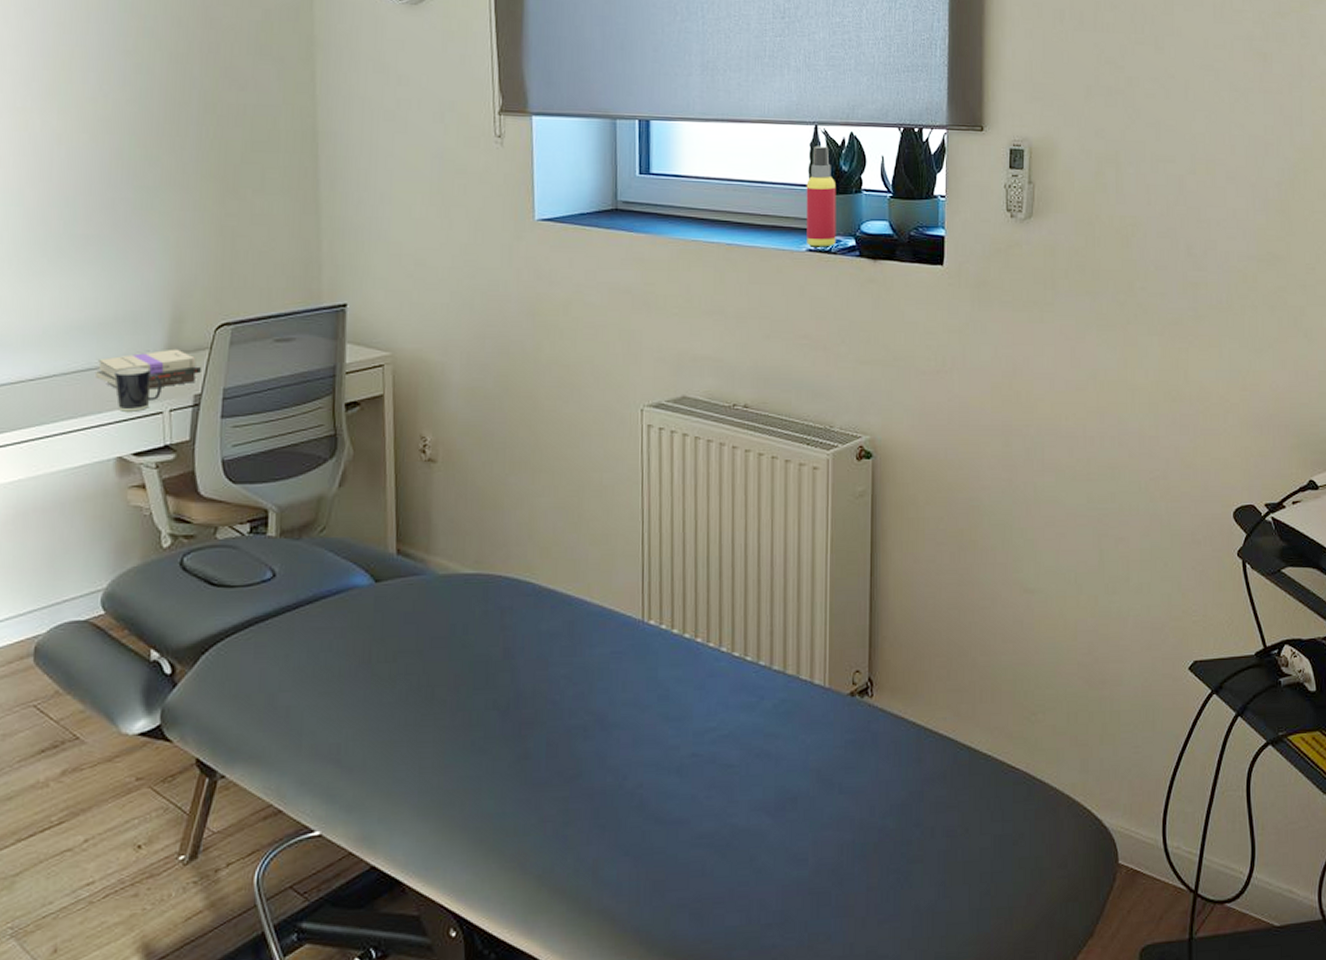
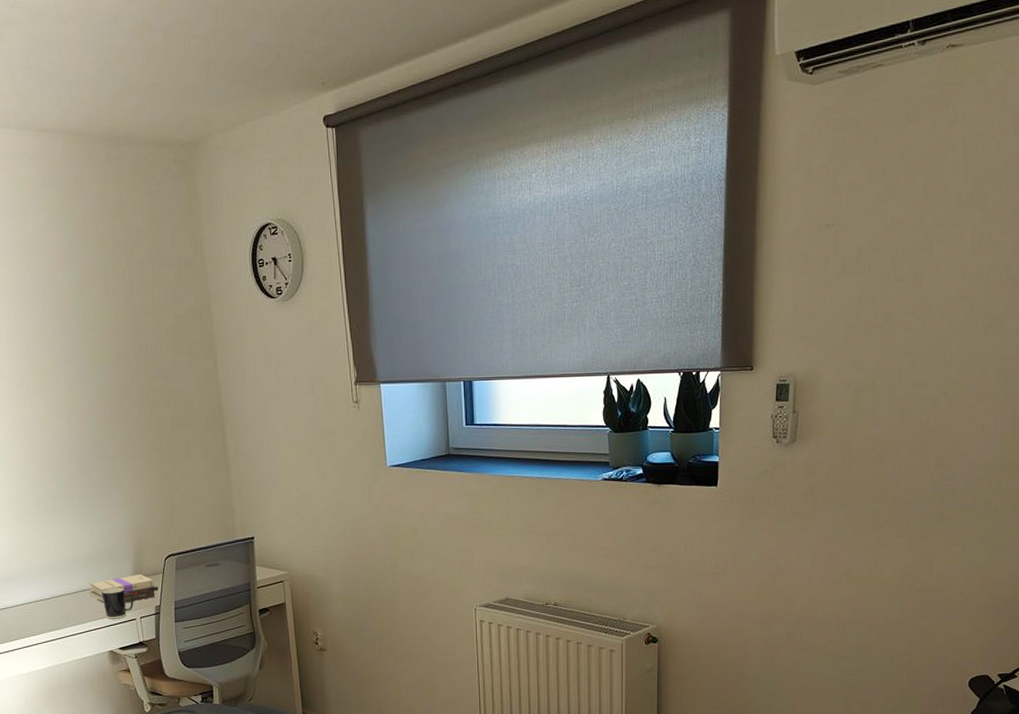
spray bottle: present [806,145,837,247] -> none [601,392,626,477]

